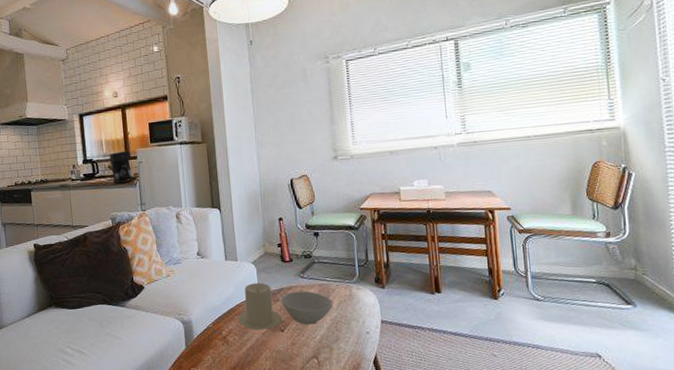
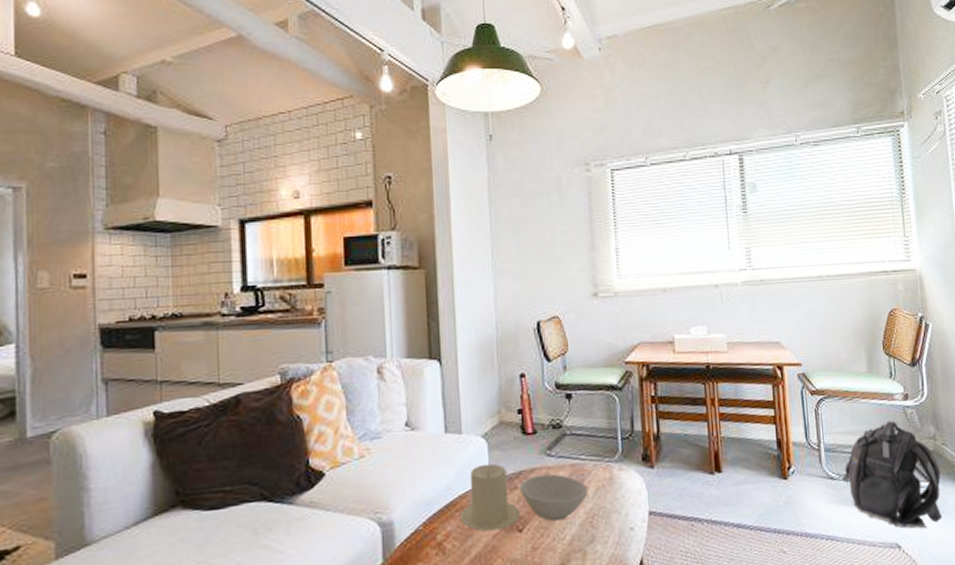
coffee maker: present [109,151,137,185] -> none [282,275,322,324]
backpack: none [547,254,642,343] -> present [842,420,943,529]

